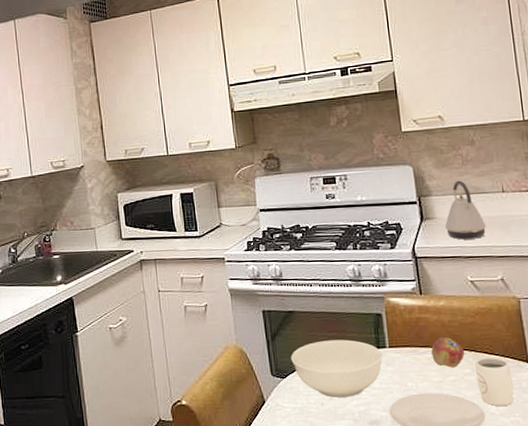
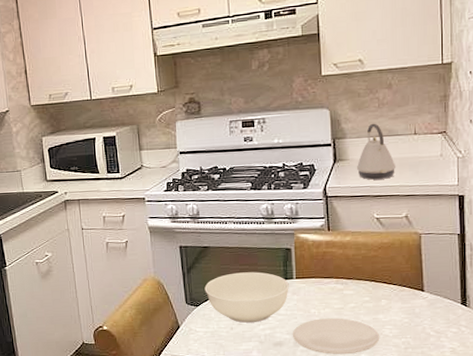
fruit: present [431,337,465,368] -> none [335,269,366,296]
mug: present [475,357,514,407] -> none [374,286,407,330]

